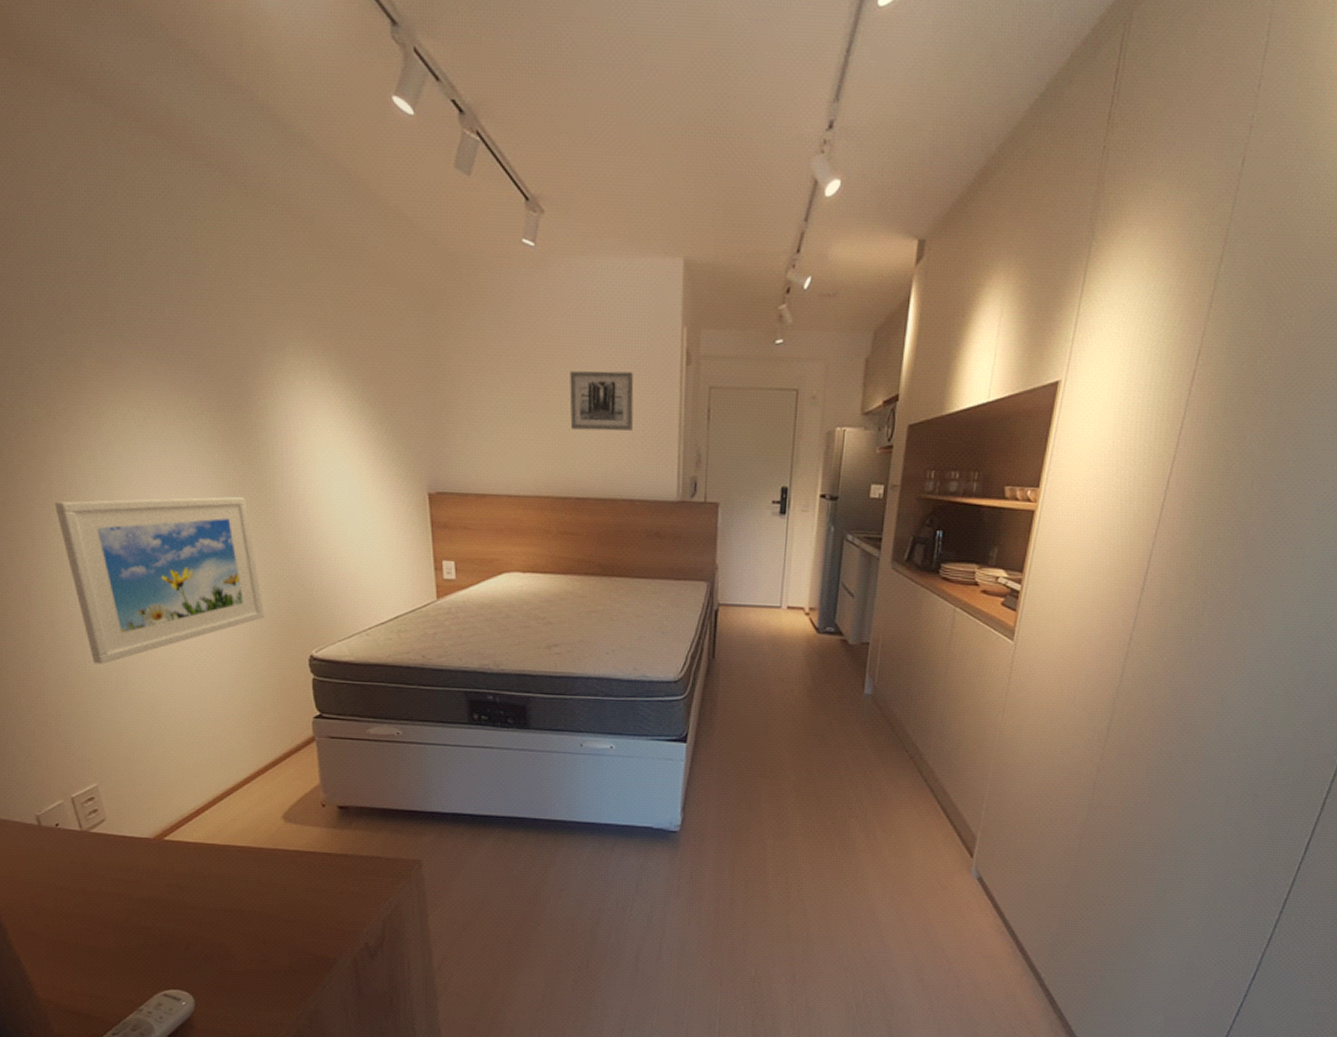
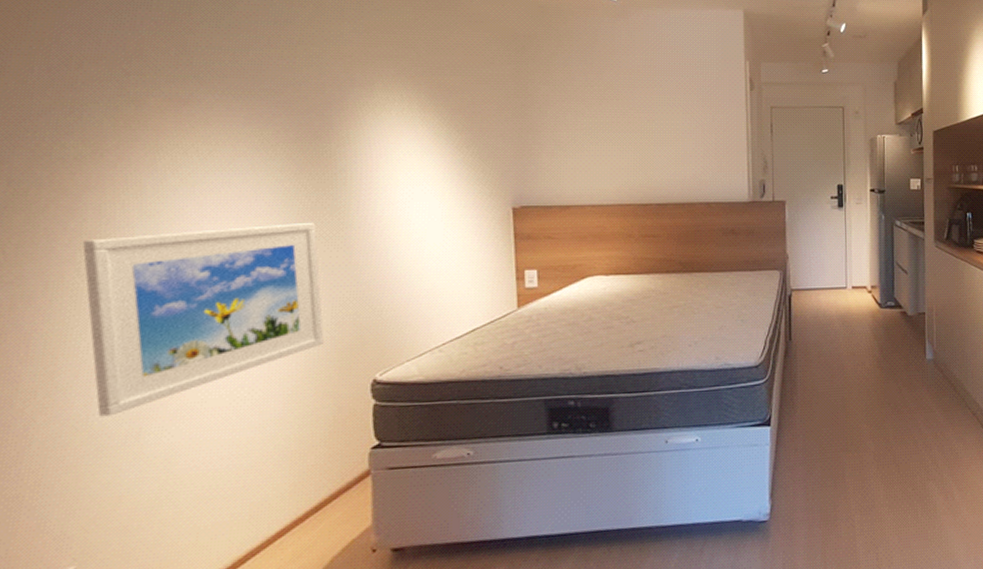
wall art: present [569,370,634,431] -> none [649,96,706,145]

